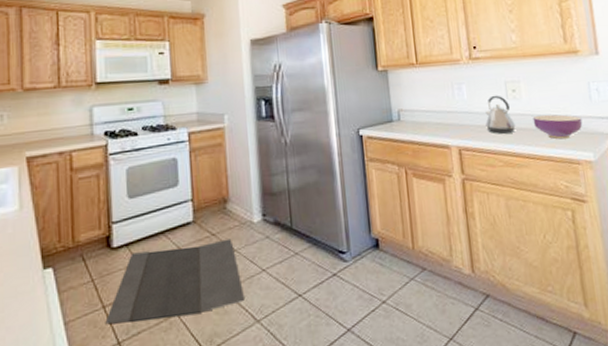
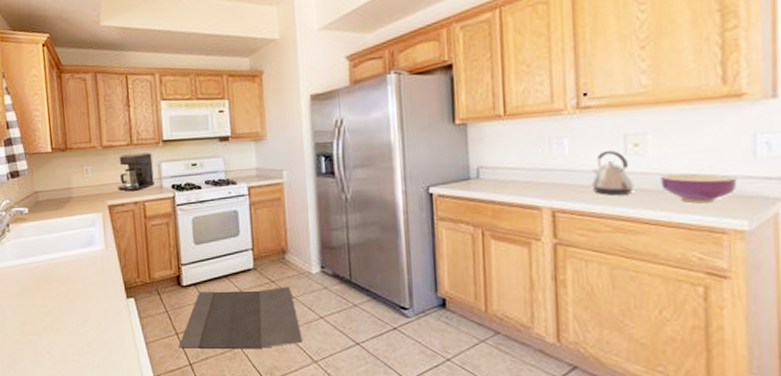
coffee maker: none [40,96,84,140] -> present [118,152,155,192]

